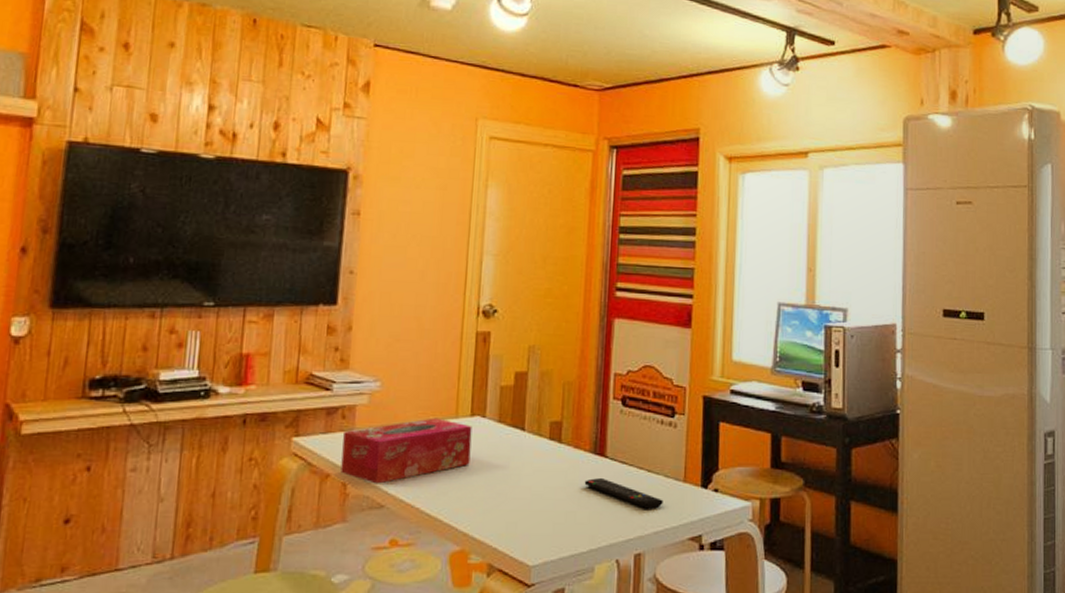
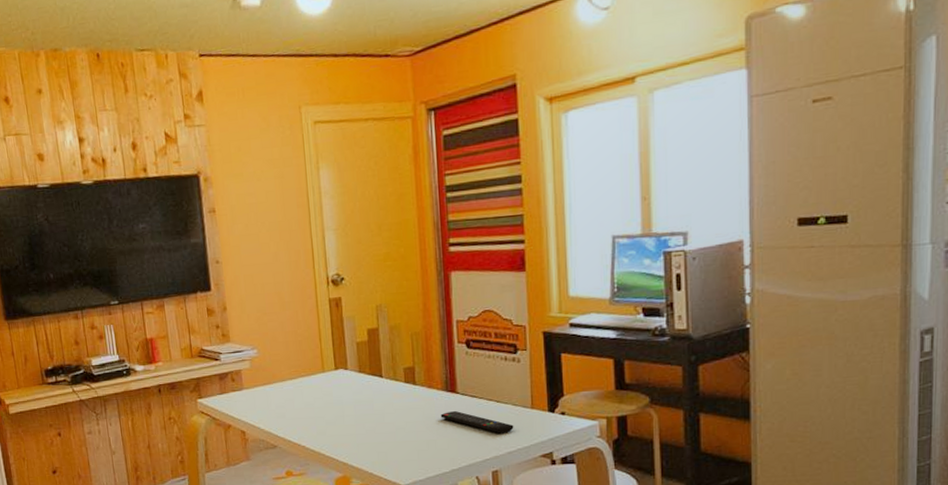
tissue box: present [340,418,472,484] -> none [235,374,340,430]

